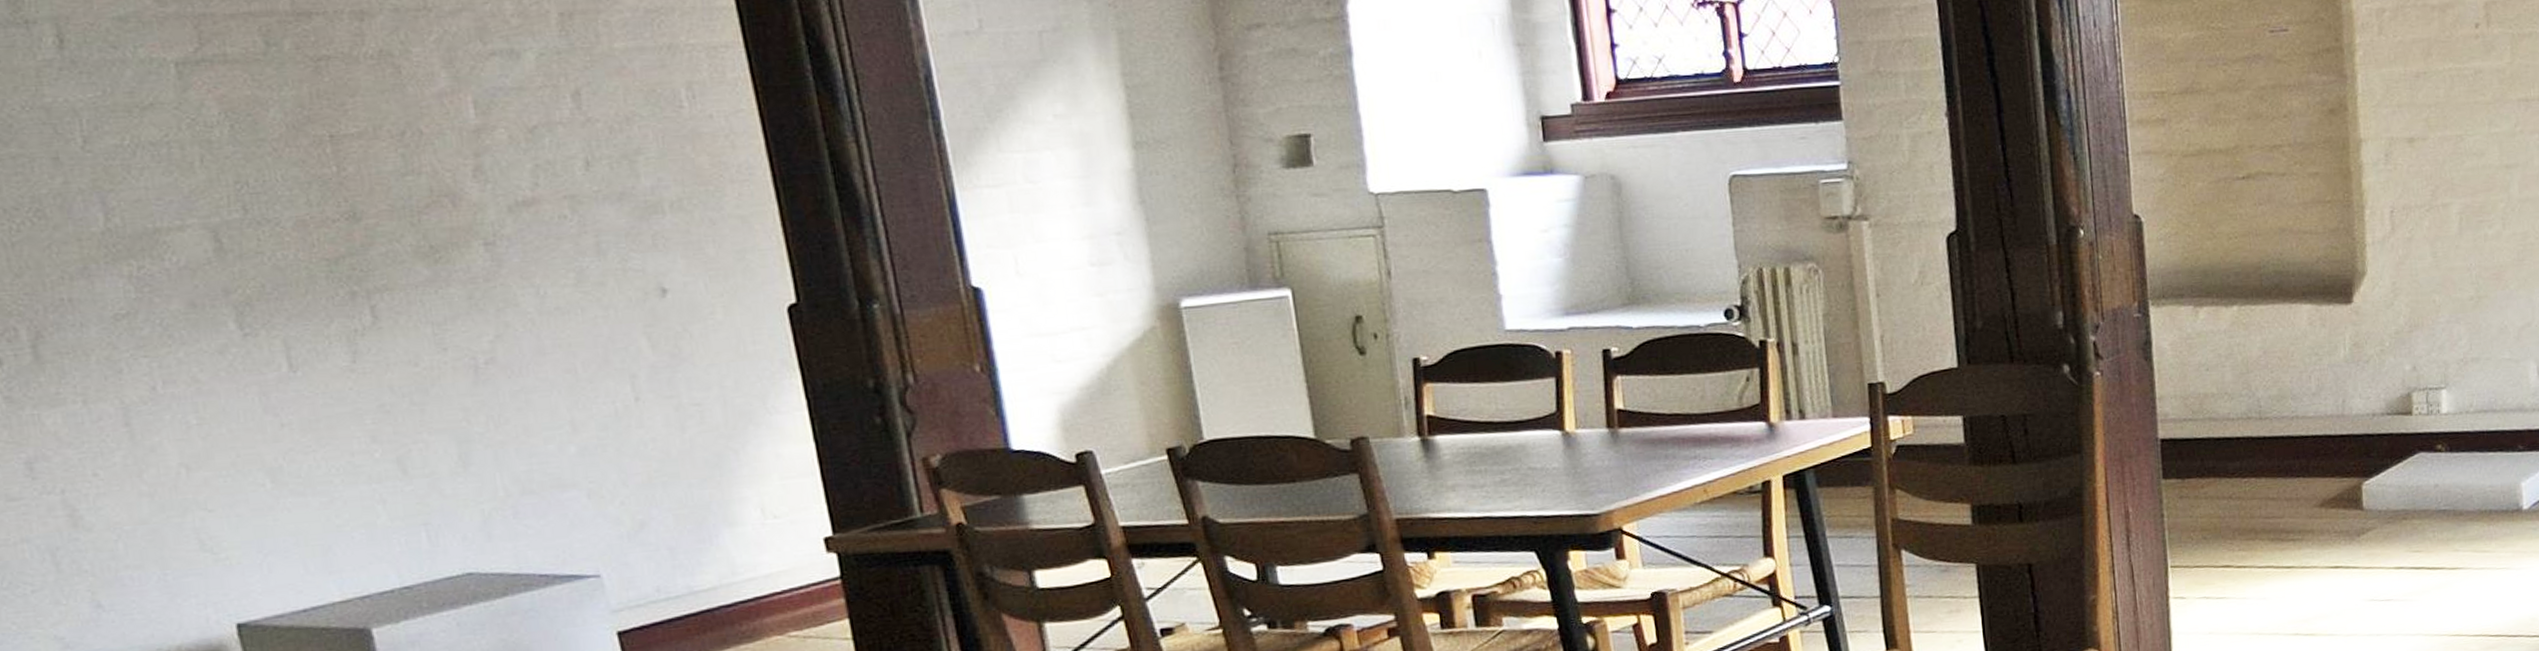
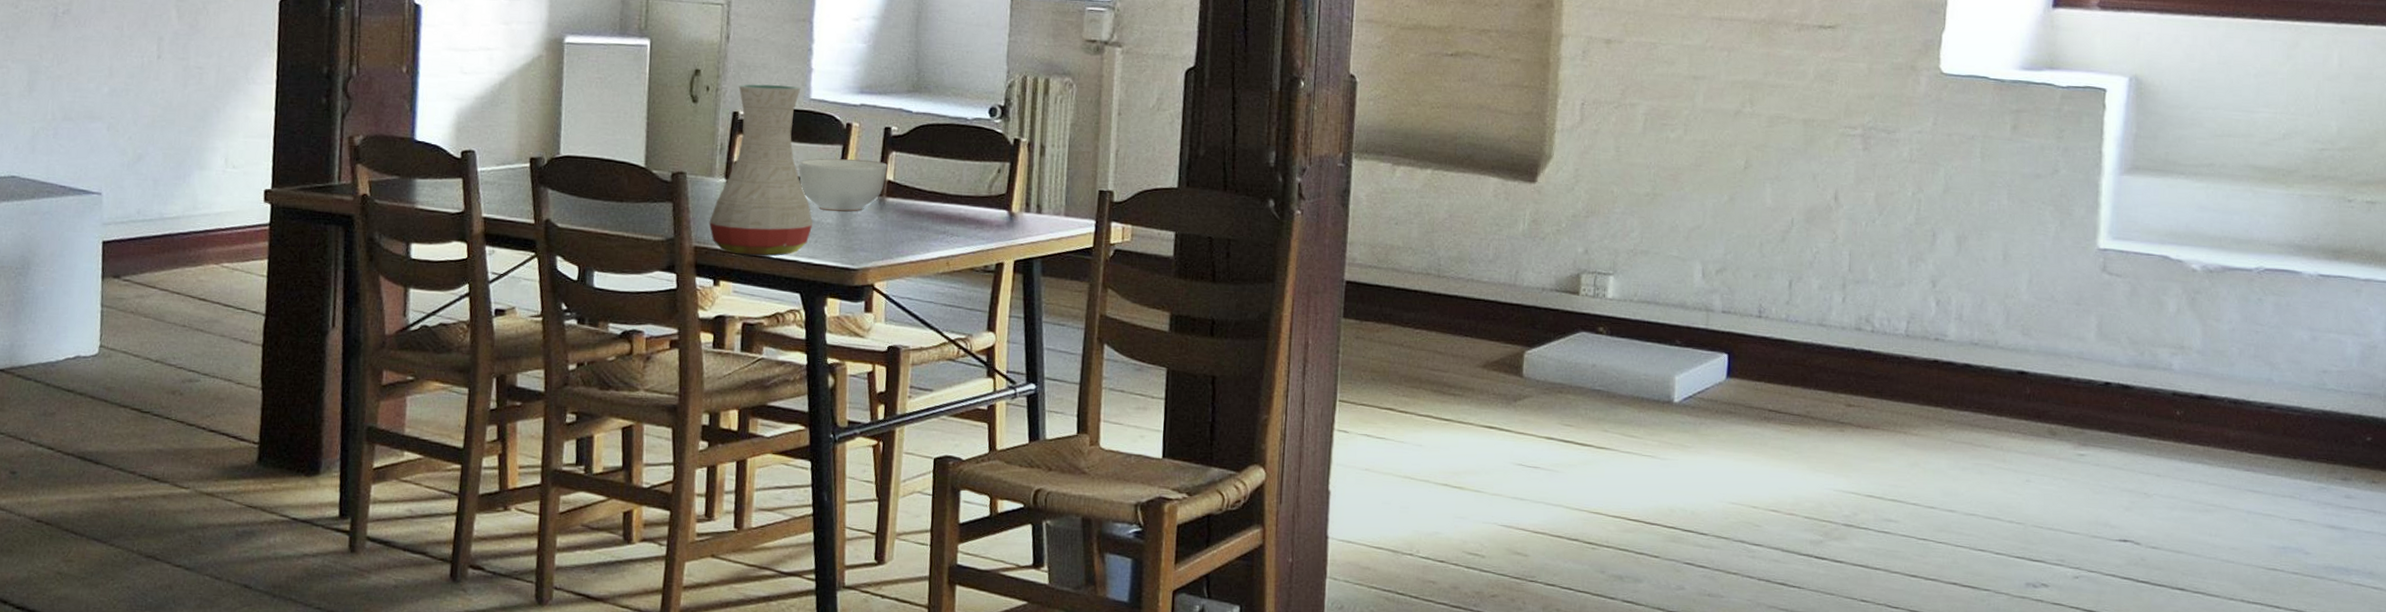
vase: none [1408,318,1536,521] -> present [709,84,813,257]
bowl: none [1504,389,1615,454] -> present [798,158,888,212]

